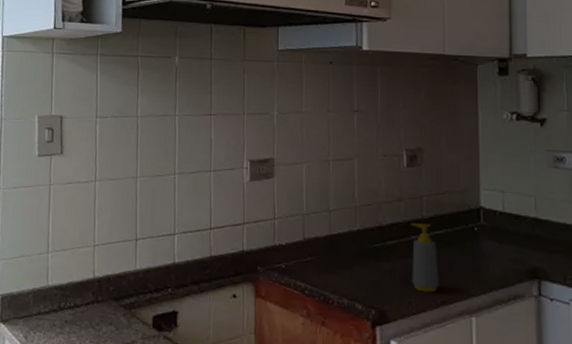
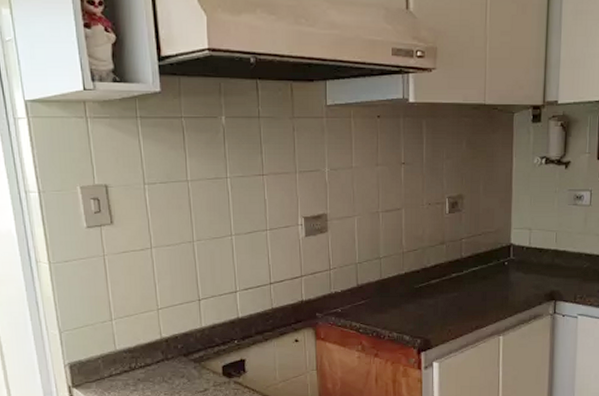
soap bottle: present [411,223,439,293] -> none [451,263,474,320]

